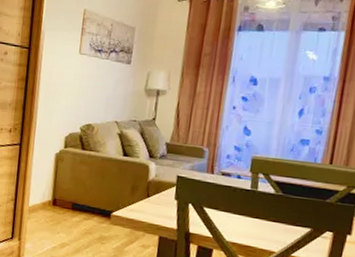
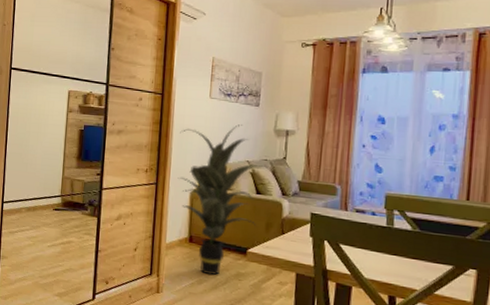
indoor plant: none [43,83,137,239] -> present [177,124,268,276]

